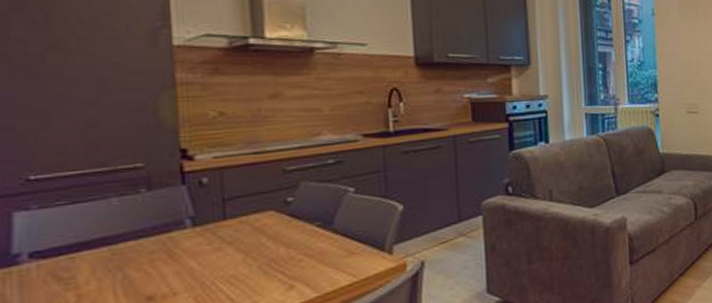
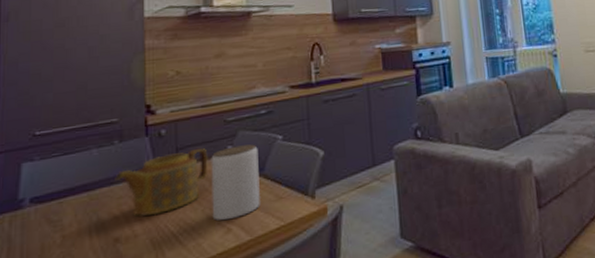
teapot: none [144,199,264,274] -> present [115,148,208,217]
jar: none [267,196,329,277] -> present [211,144,260,221]

